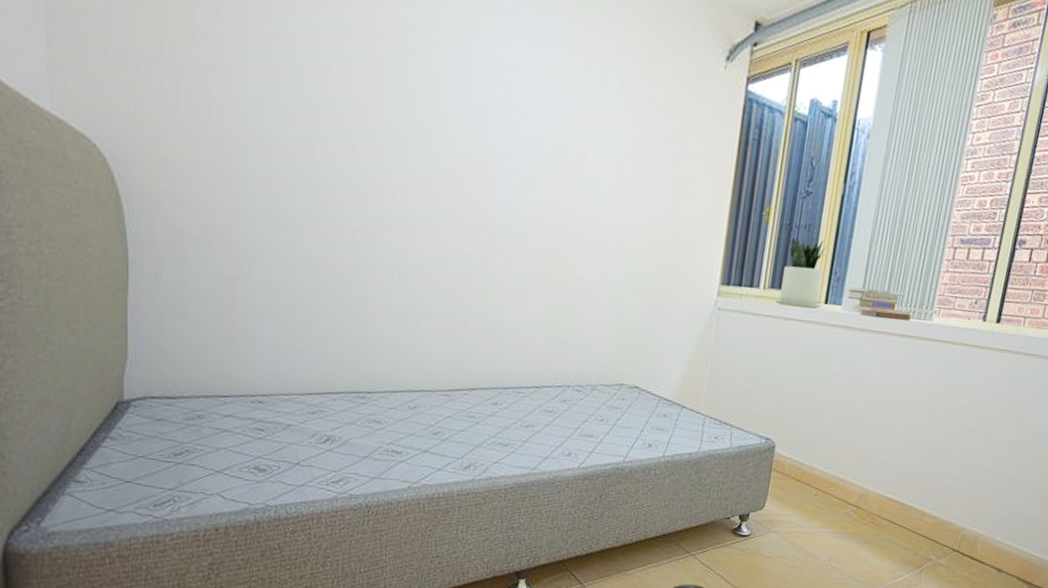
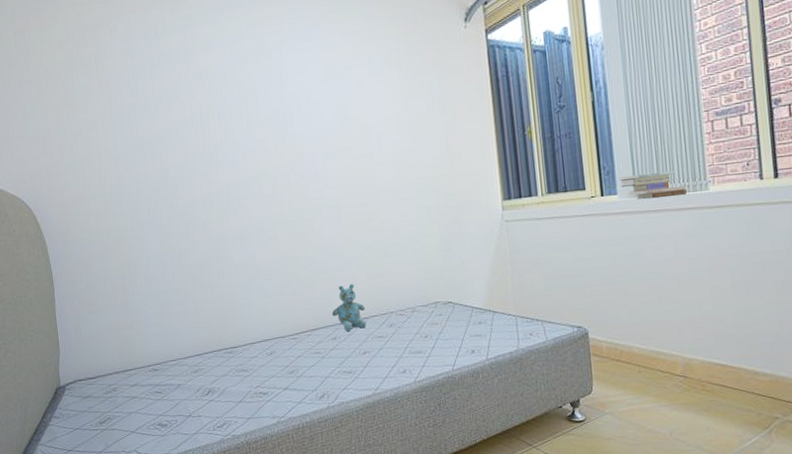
stuffed bear: none [496,343,538,399] -> present [331,283,367,332]
planter: present [775,237,826,309] -> none [555,142,599,206]

